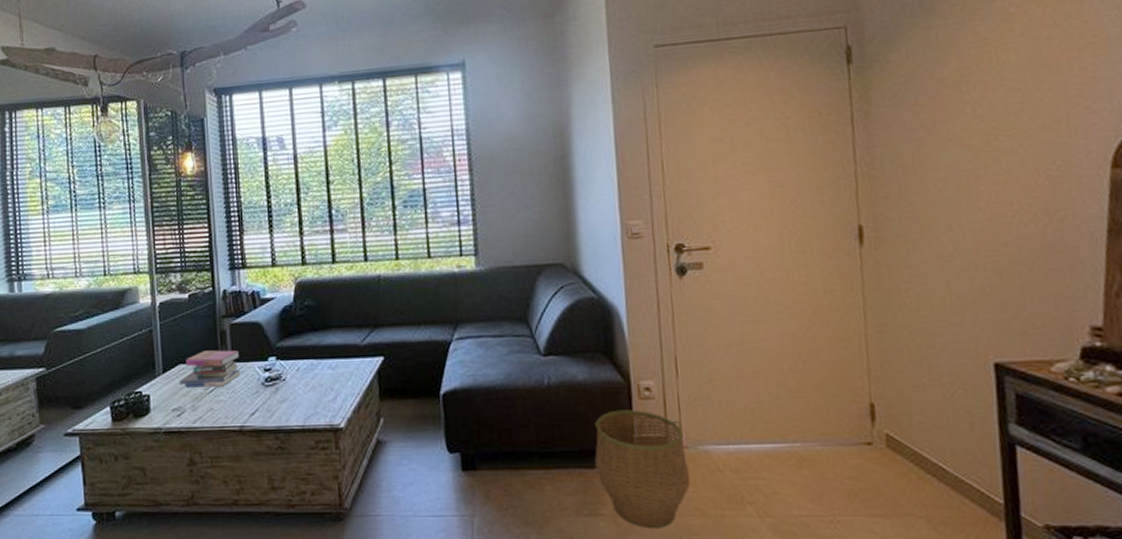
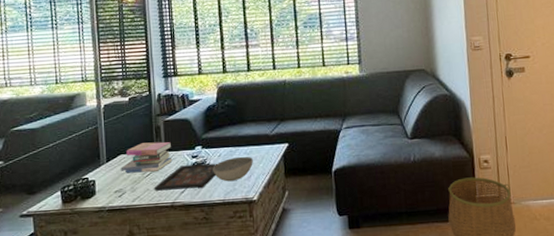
decorative tray: none [218,379,295,411] -> present [154,163,217,191]
bowl: none [289,371,340,403] -> present [213,156,253,182]

